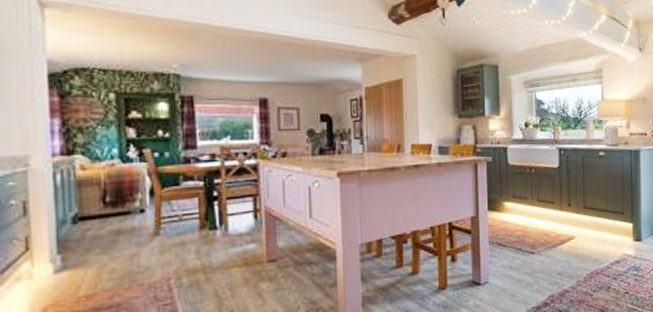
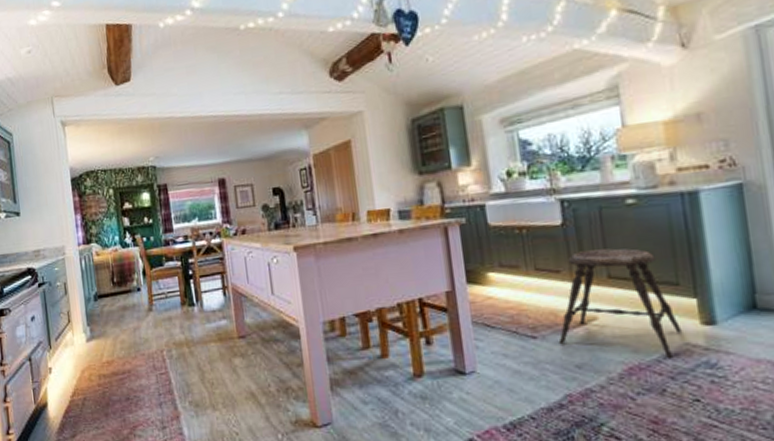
stool: none [548,187,623,265] -> present [558,248,683,358]

